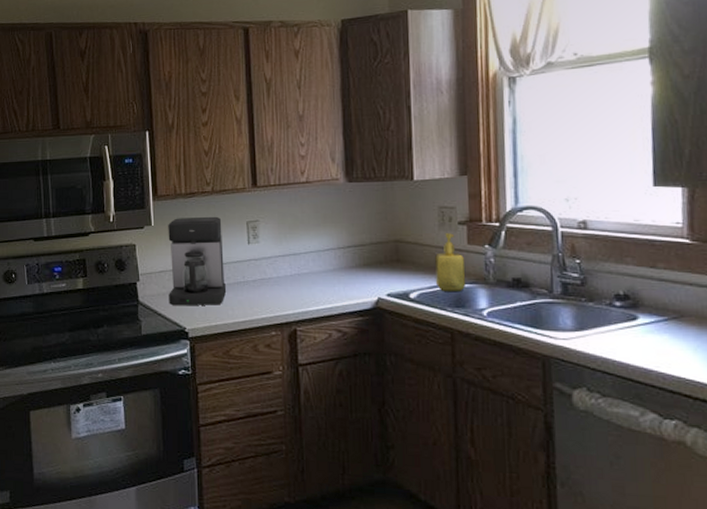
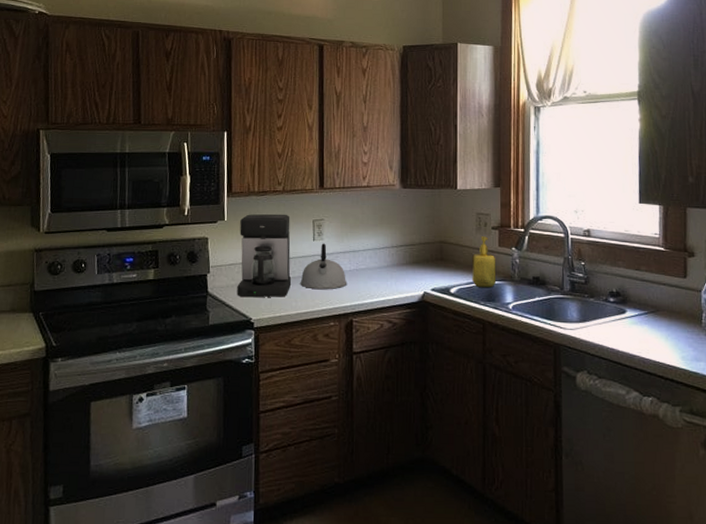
kettle: none [236,246,289,297] -> present [300,243,347,290]

